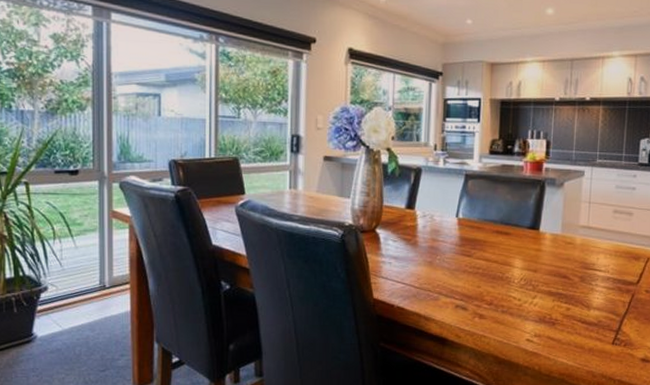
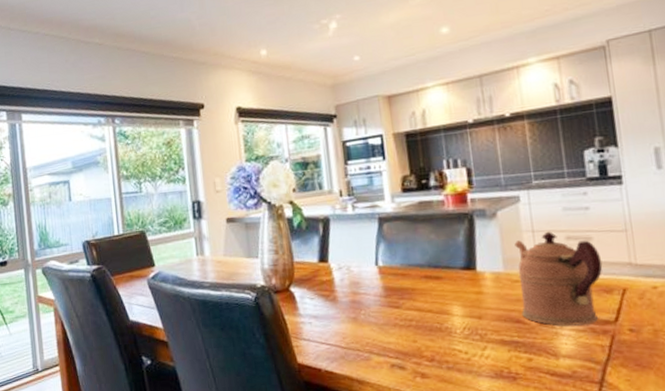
coffeepot: none [569,204,637,284] -> present [514,231,603,326]

